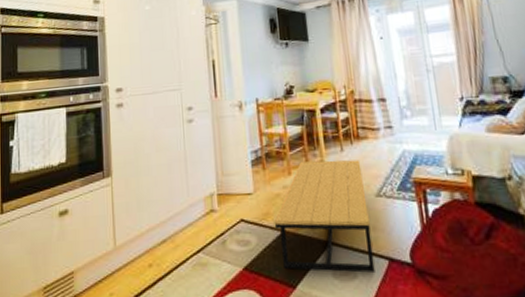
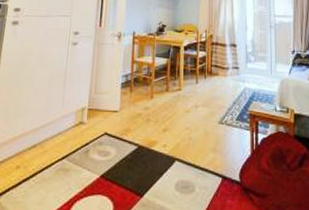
coffee table: present [274,159,375,273] -> none [132,89,211,187]

